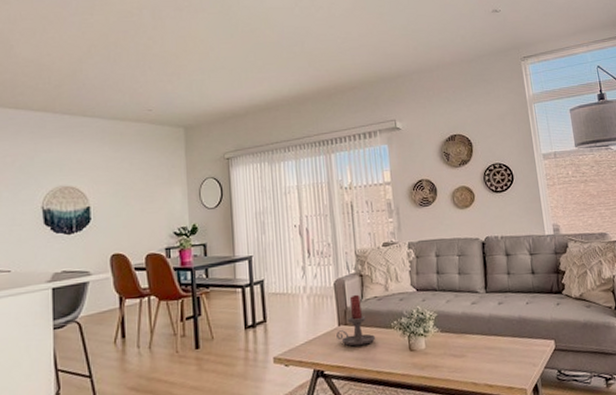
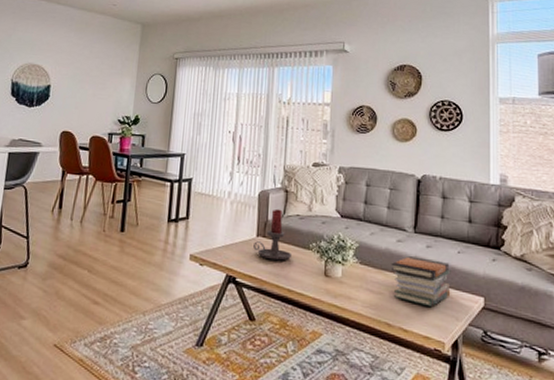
book stack: none [469,314,526,360] -> present [391,256,451,308]

